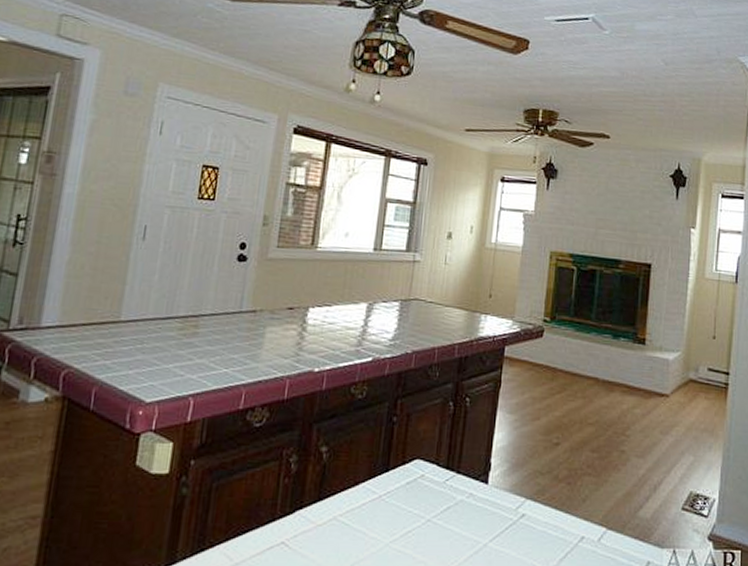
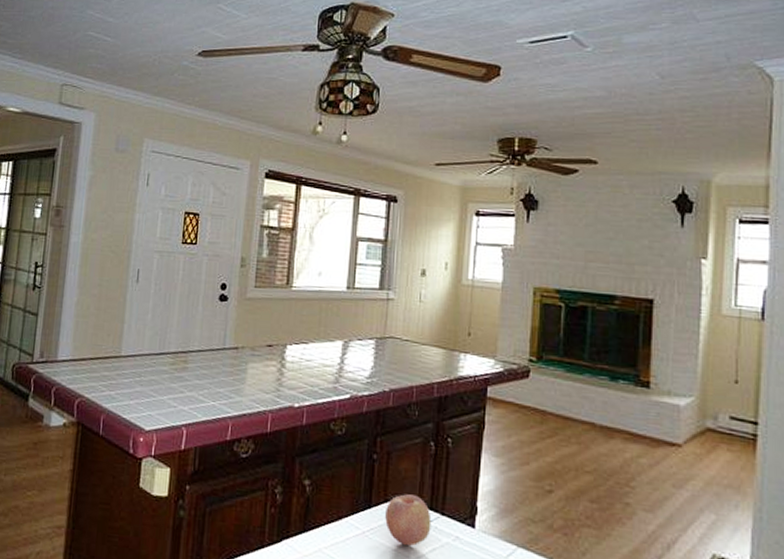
fruit: none [402,455,448,507] -> present [385,494,432,547]

